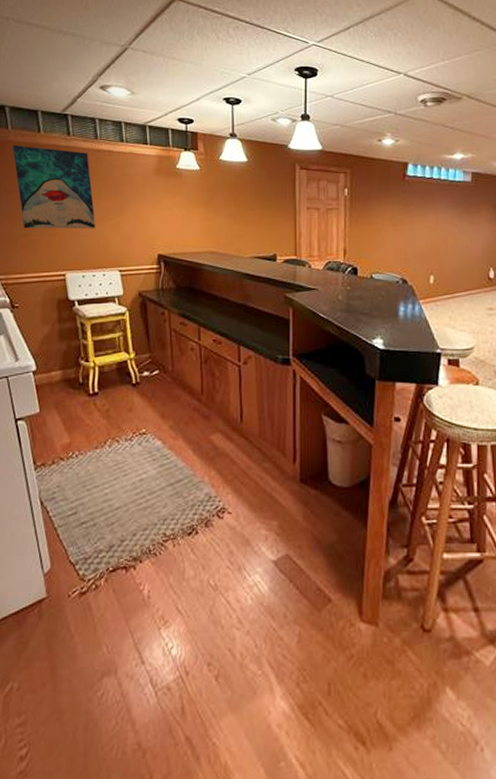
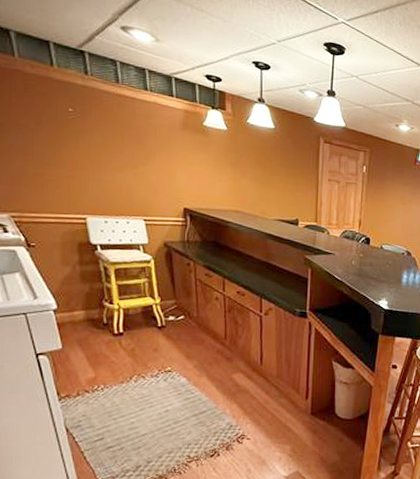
wall art: present [12,145,96,230] -> none [21,76,119,176]

